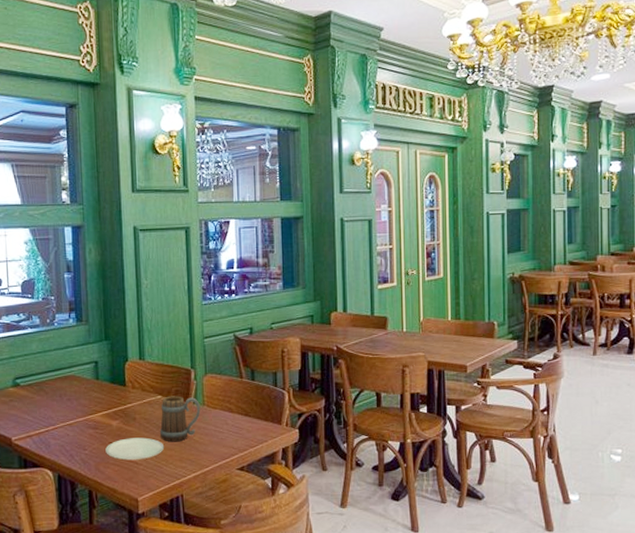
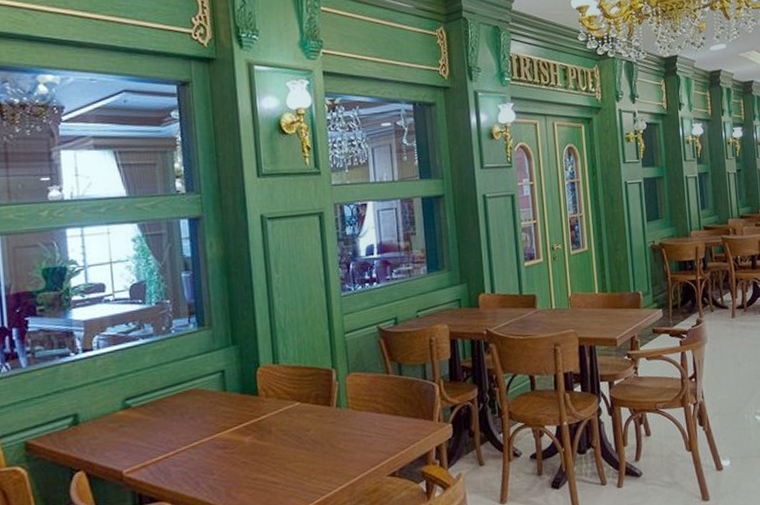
plate: present [105,437,165,461] -> none [237,452,306,482]
beer mug: present [159,395,201,442] -> none [299,400,345,454]

